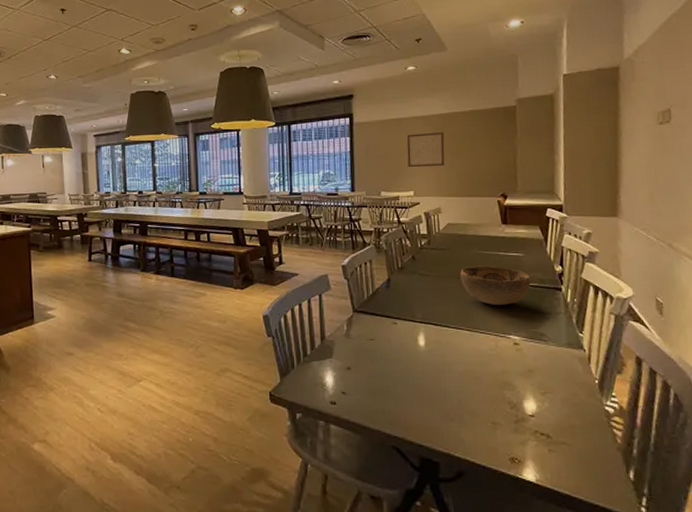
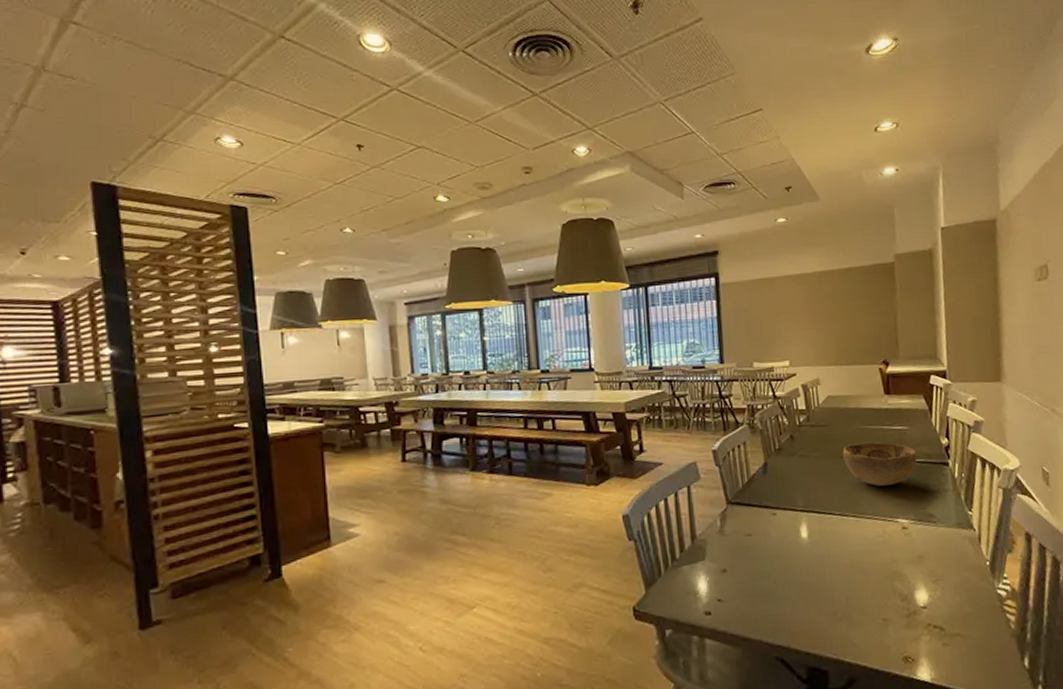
wall art: present [406,131,445,168] -> none [779,292,822,334]

